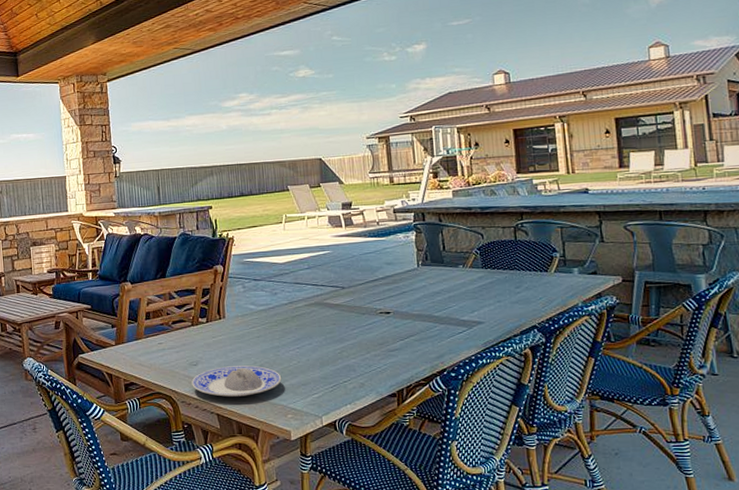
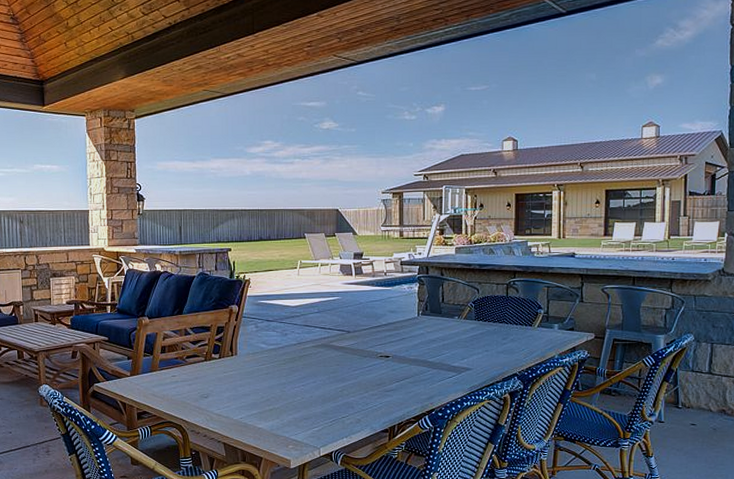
plate: present [192,365,282,398] -> none [202,400,286,429]

